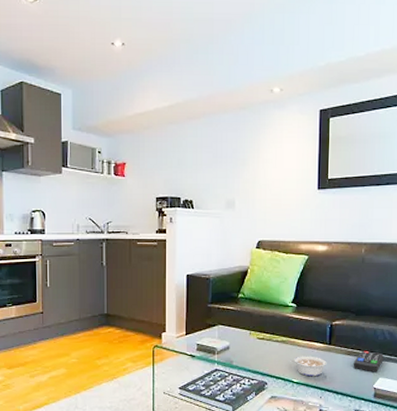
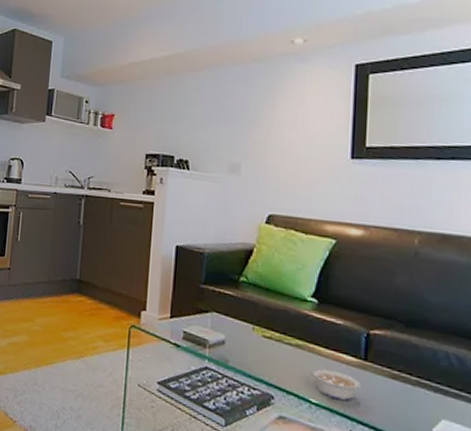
remote control: present [353,350,384,372] -> none [400,376,449,411]

